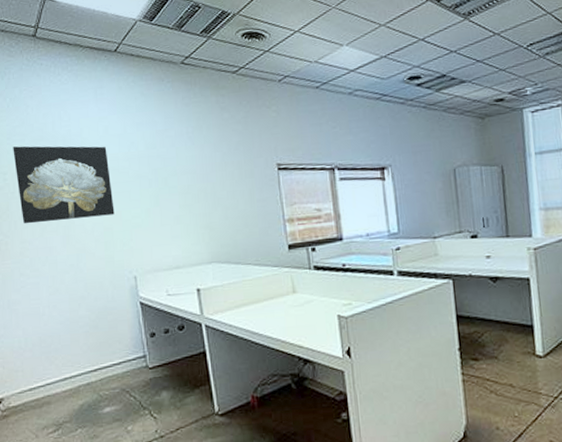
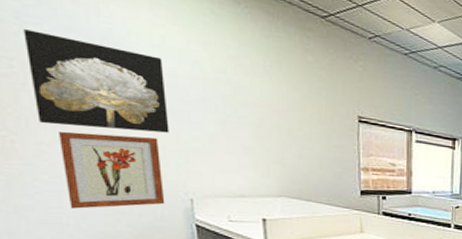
wall art: none [36,222,114,298] -> present [59,131,165,209]

